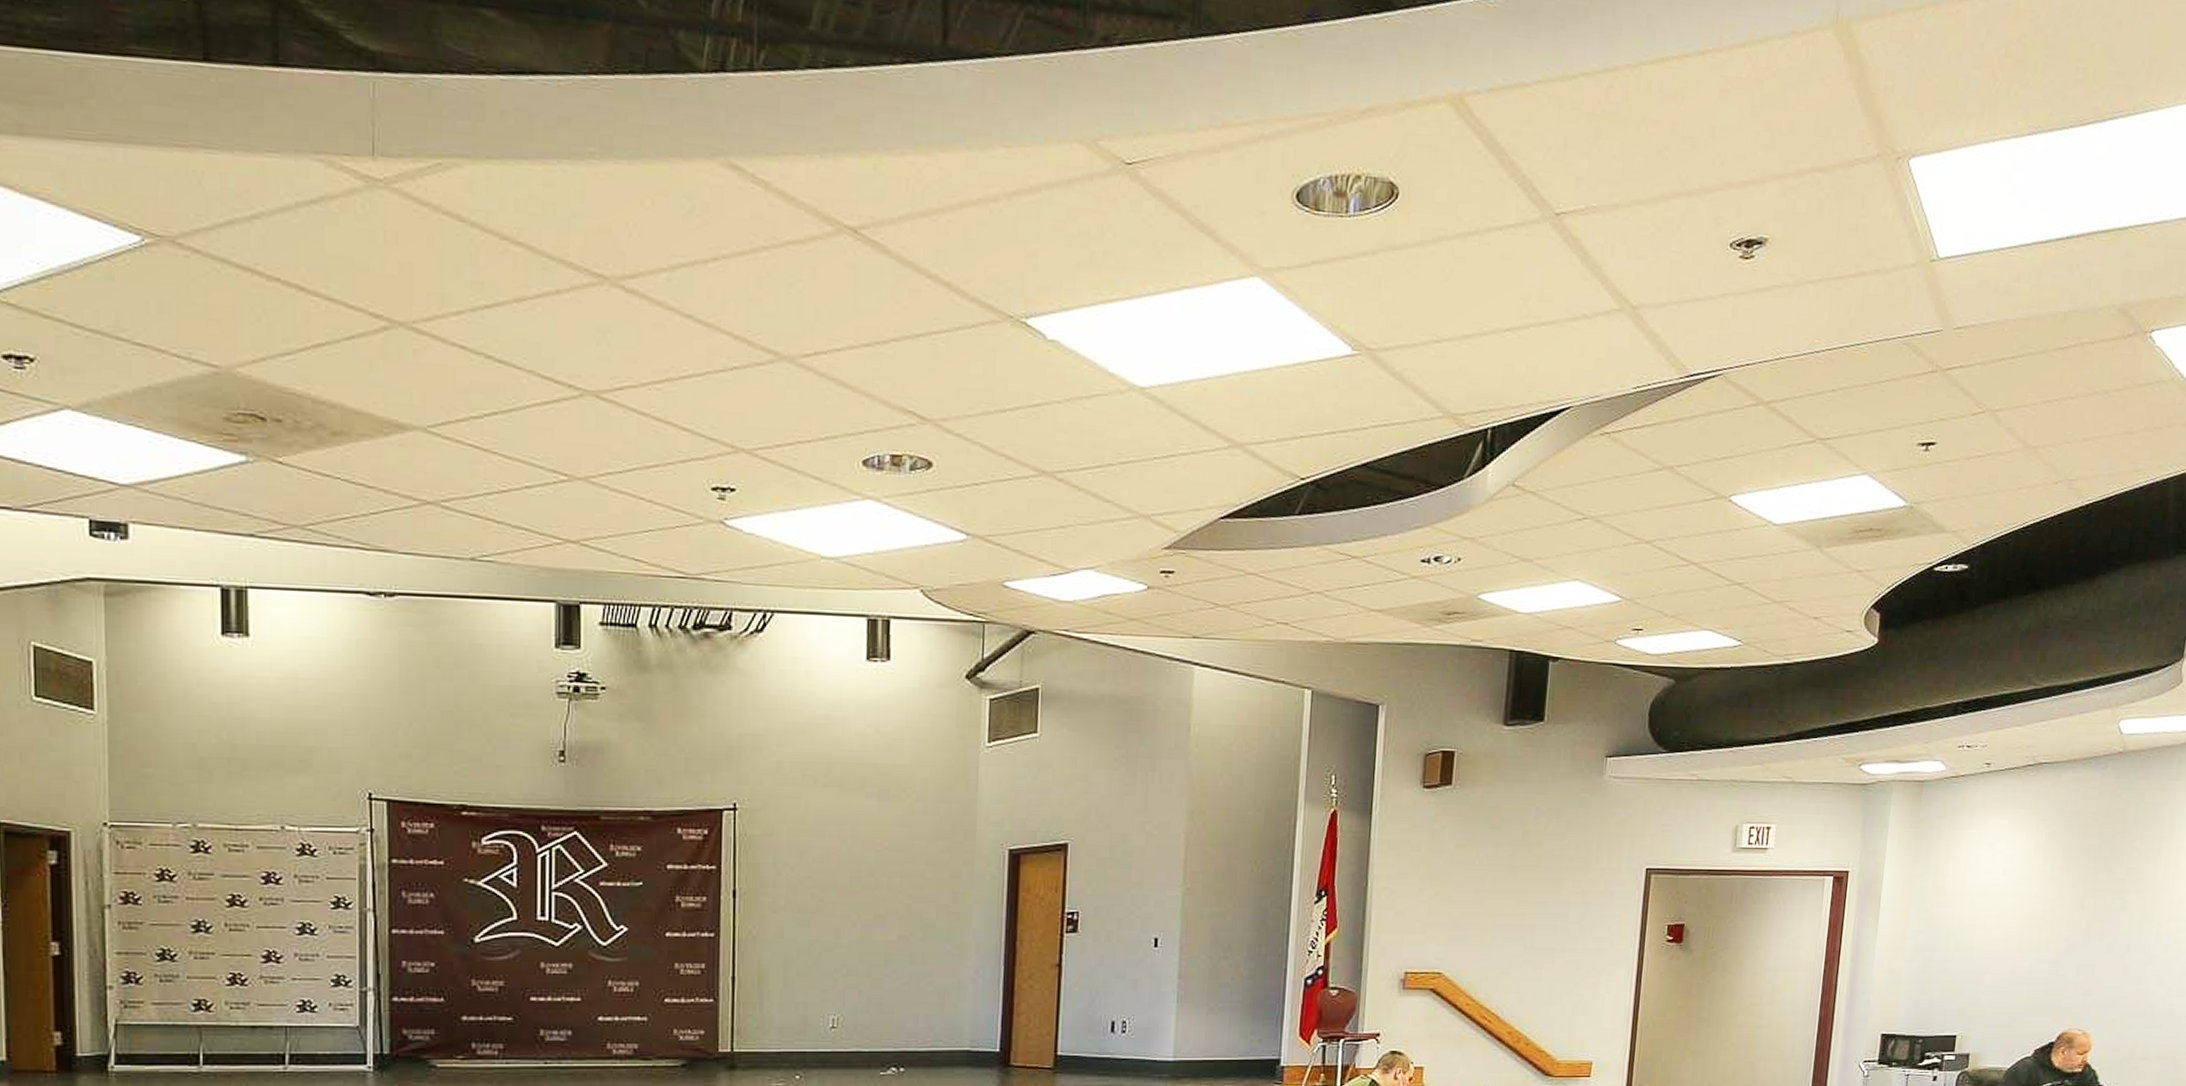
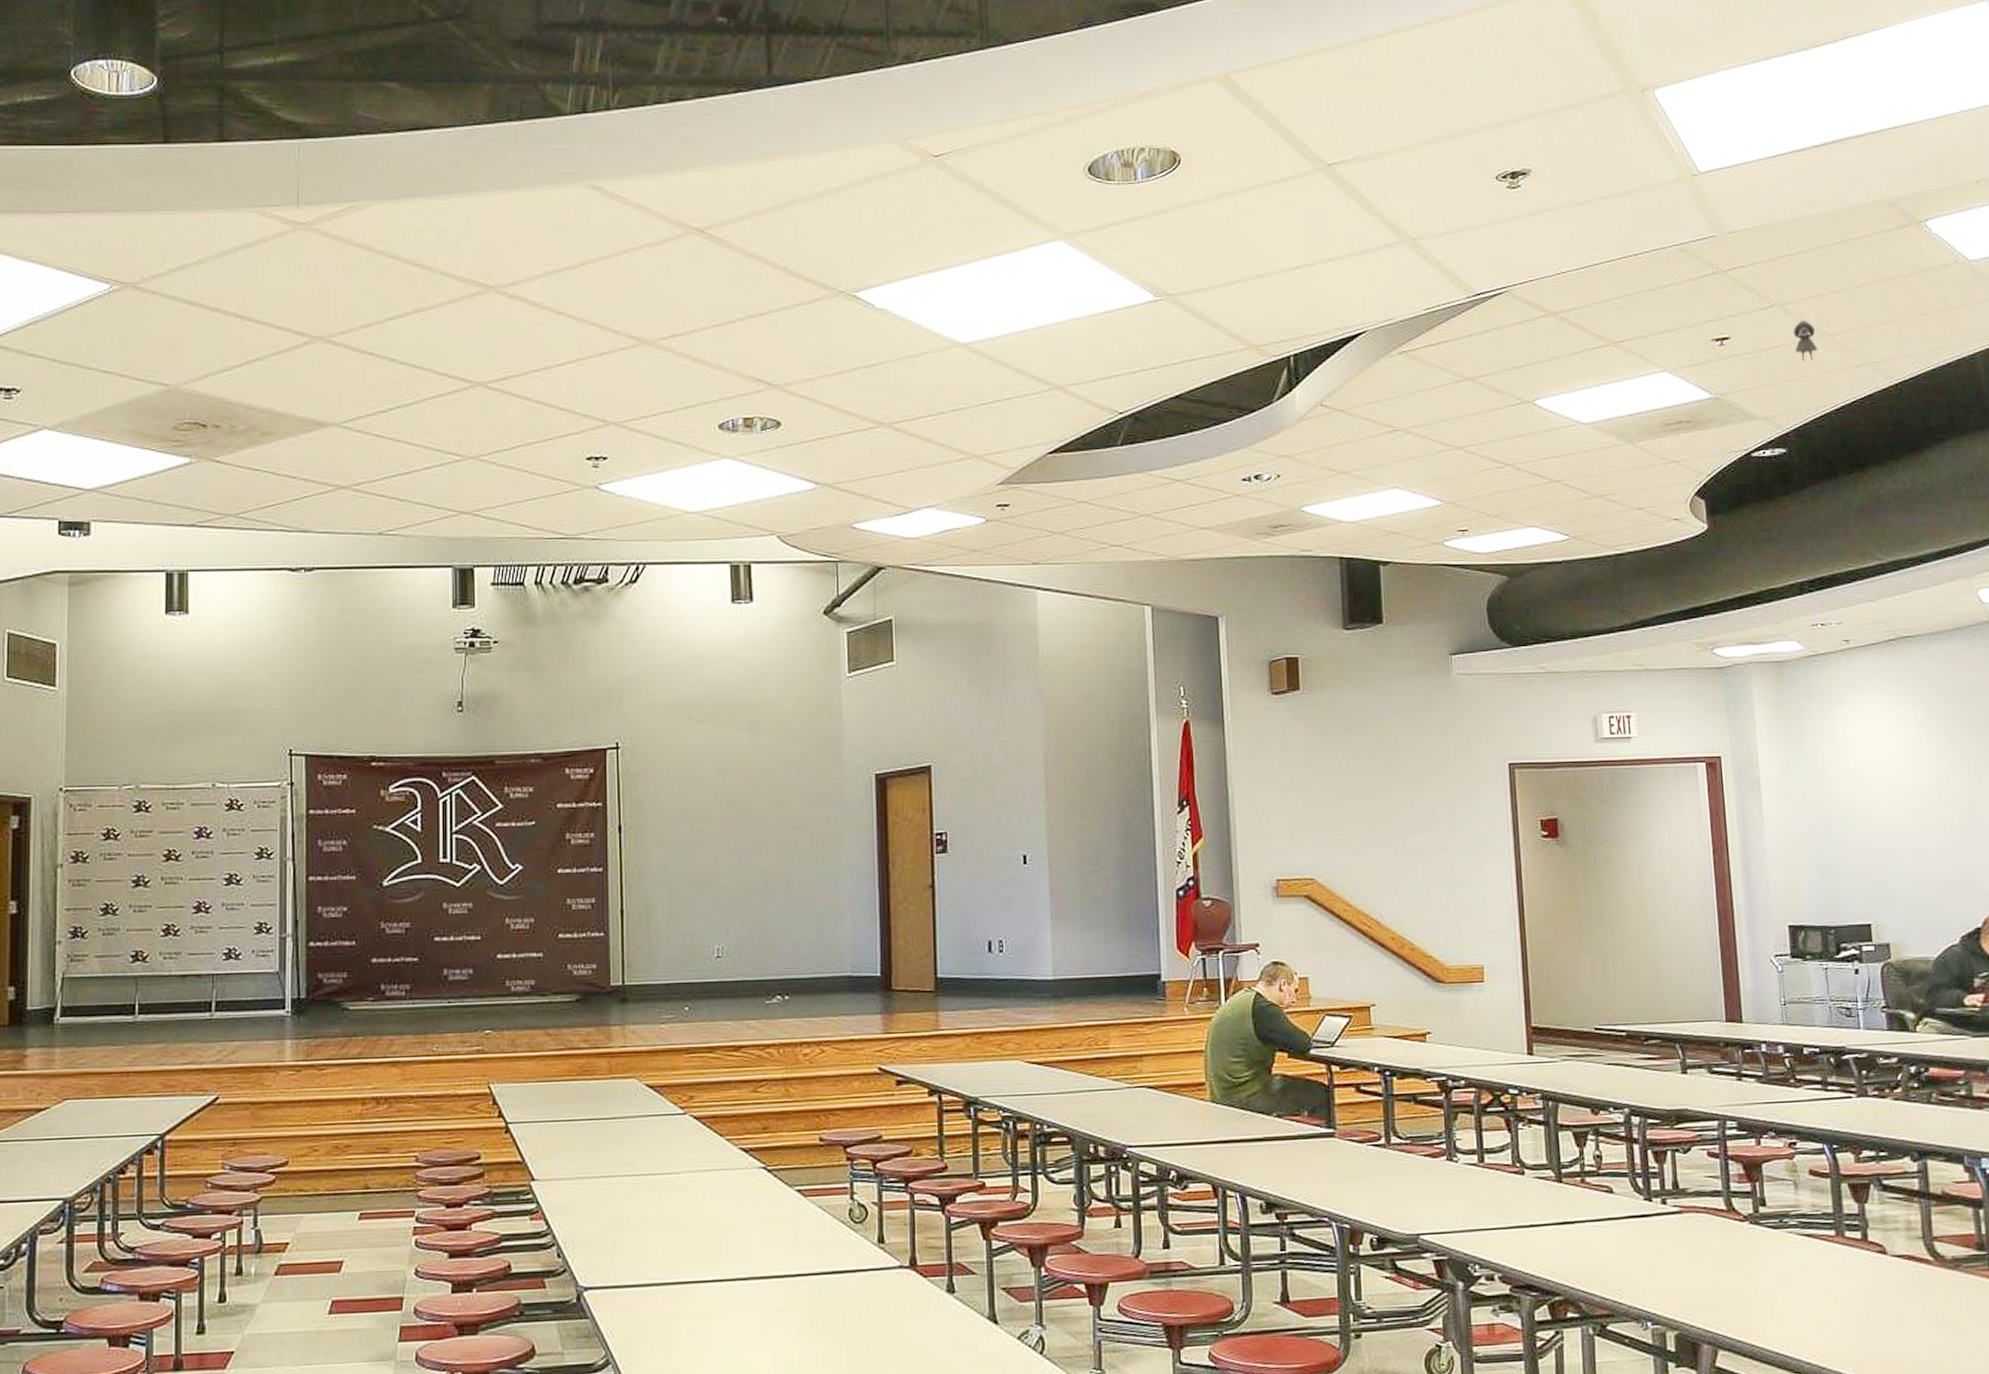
toy figurine: none [1996,430,2021,475] -> present [1793,321,1817,362]

